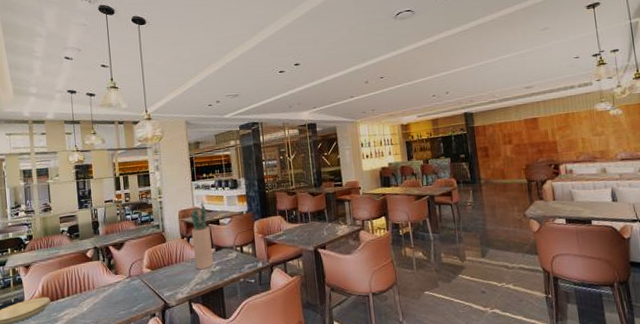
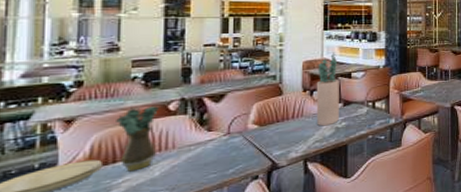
vase: none [55,252,83,307] -> present [116,104,158,172]

